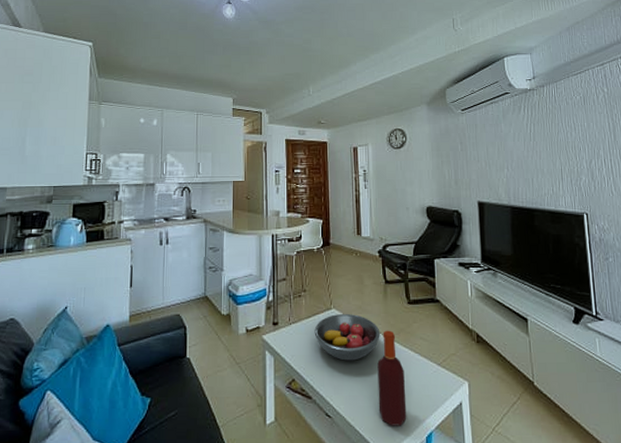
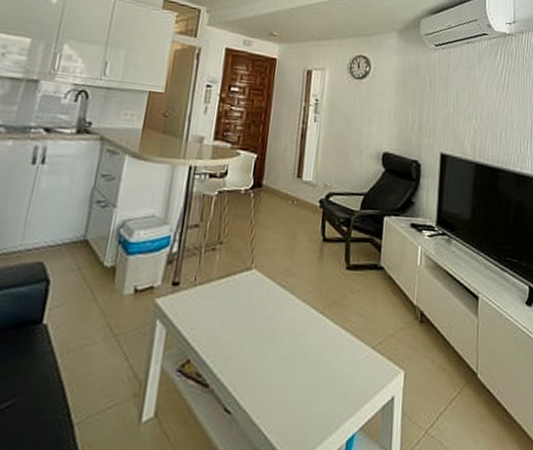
fruit bowl: present [314,314,380,361] -> none [225,276,309,338]
bottle: present [377,330,407,426] -> none [293,301,331,427]

